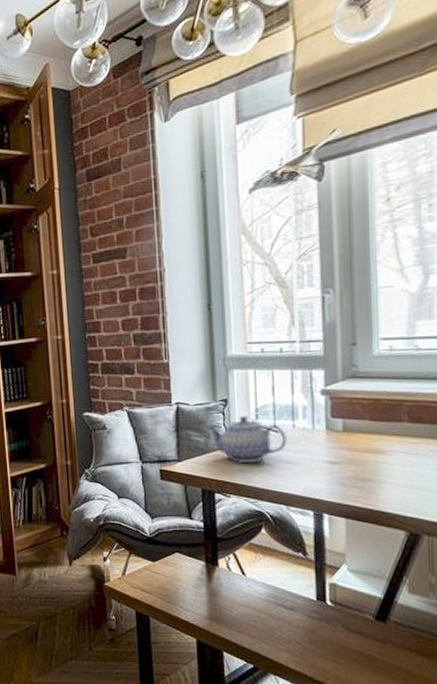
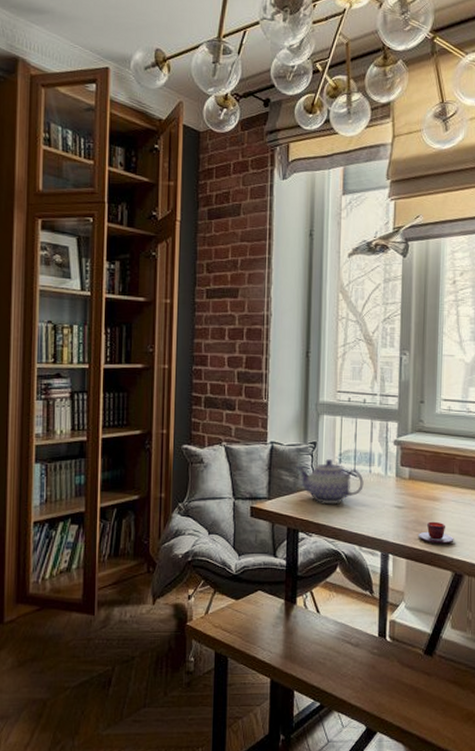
teacup: none [358,476,407,501] -> present [418,521,454,544]

